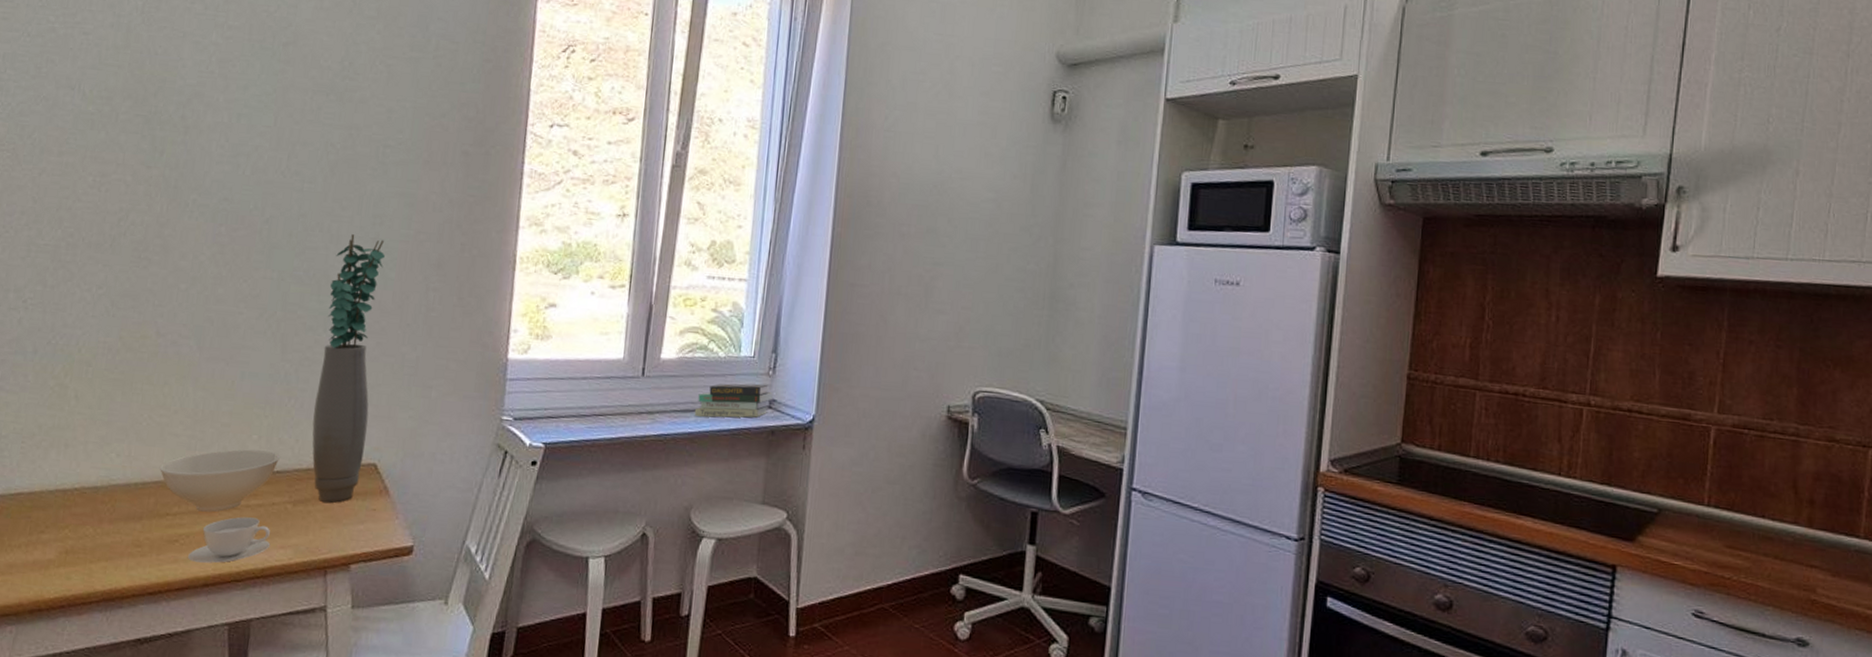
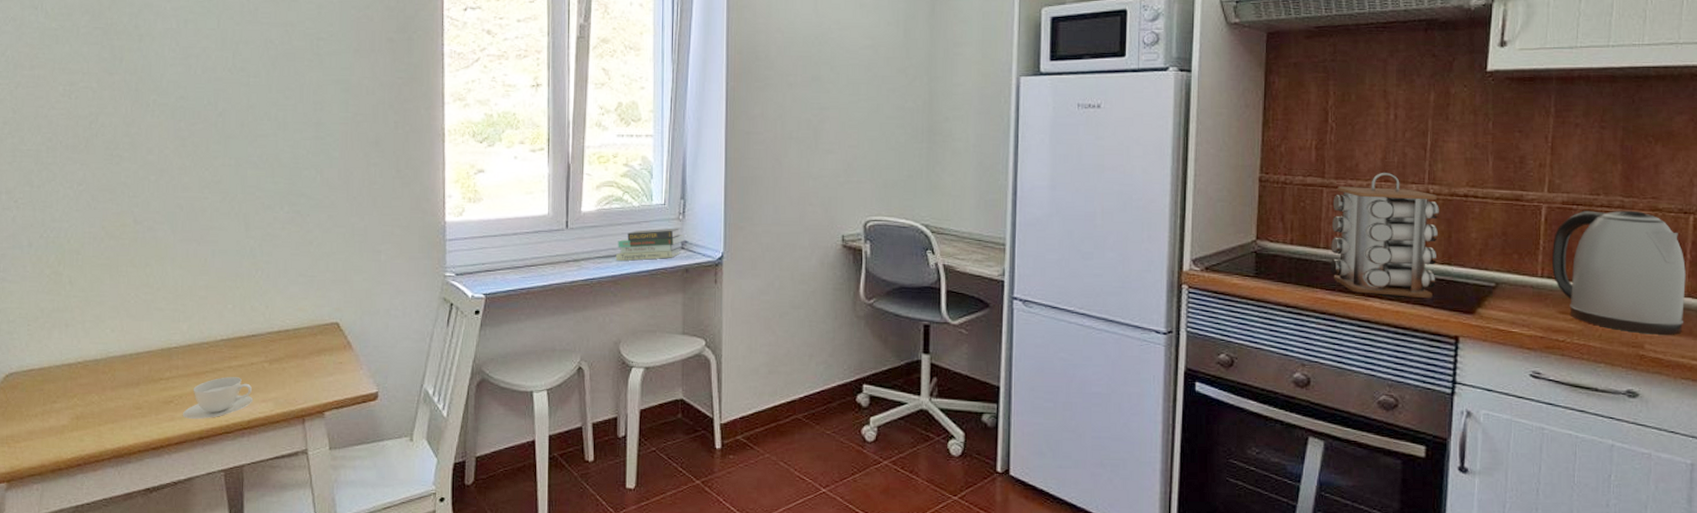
bowl: present [159,449,280,512] -> none [149,318,253,375]
vase: present [312,234,385,503] -> none [278,121,328,359]
spice rack: none [1479,379,1600,521] -> present [1330,173,1439,298]
kettle: none [1720,436,1863,580] -> present [1552,210,1686,335]

